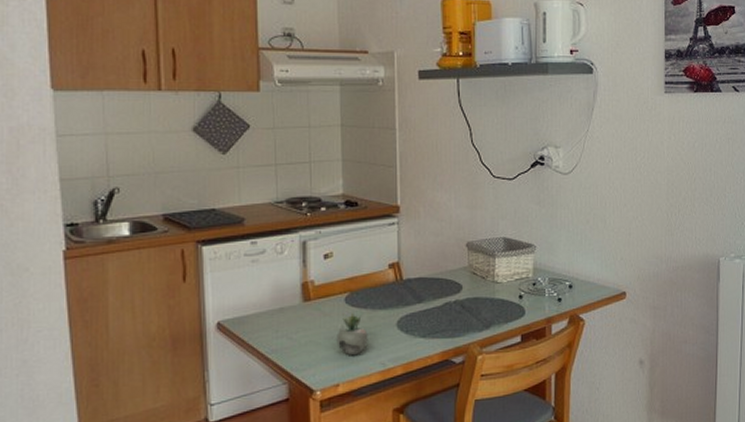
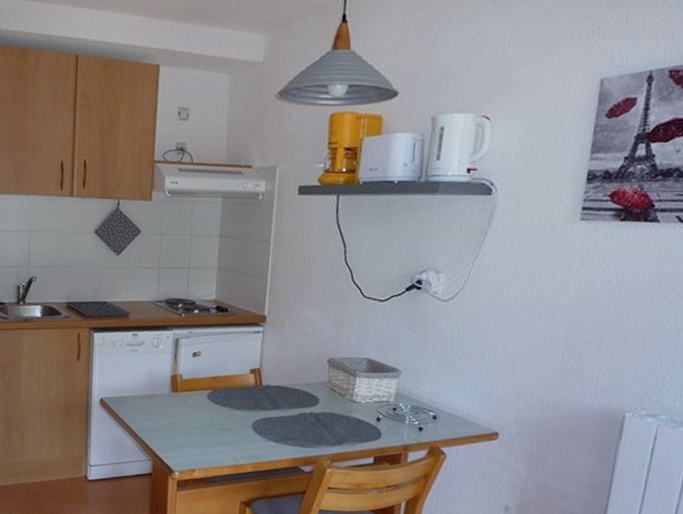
succulent plant: present [306,311,368,356] -> none [173,400,225,447]

